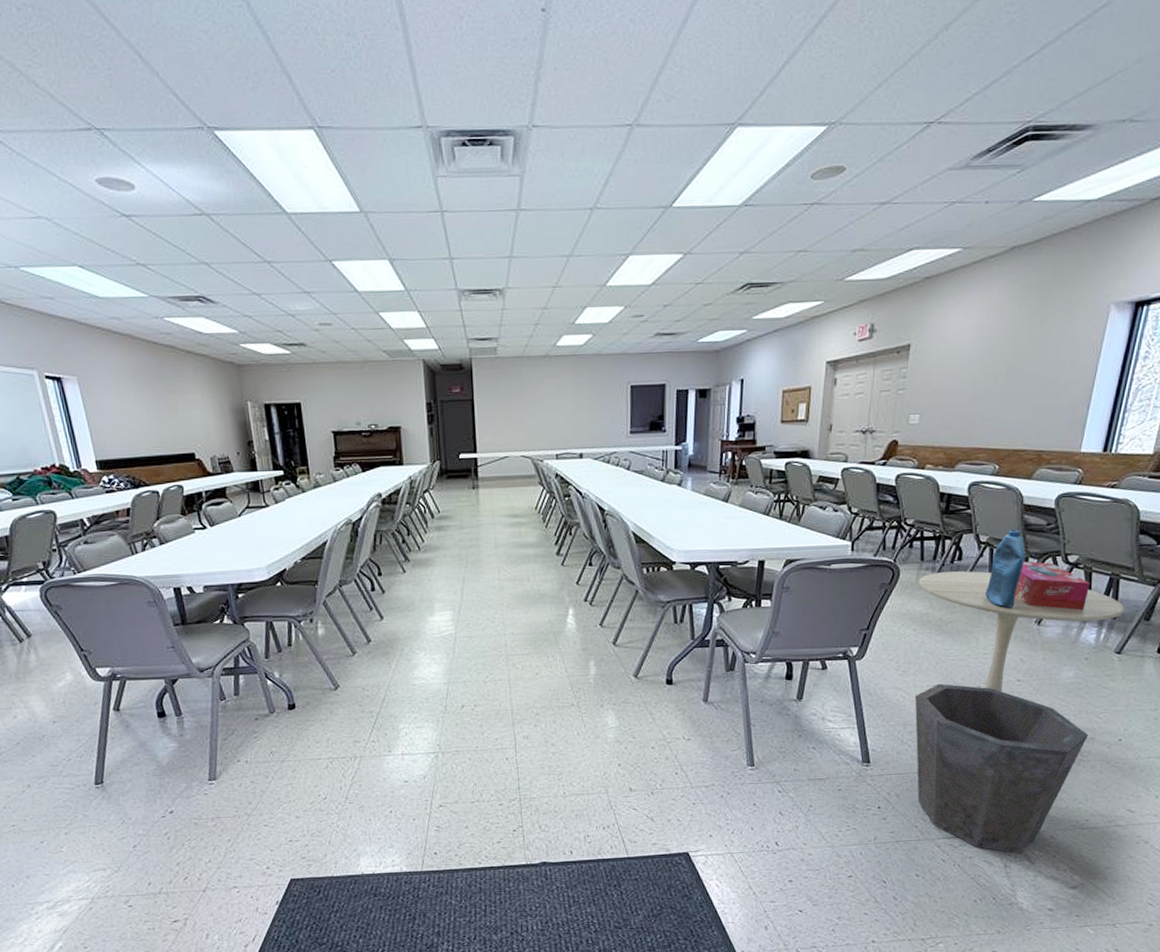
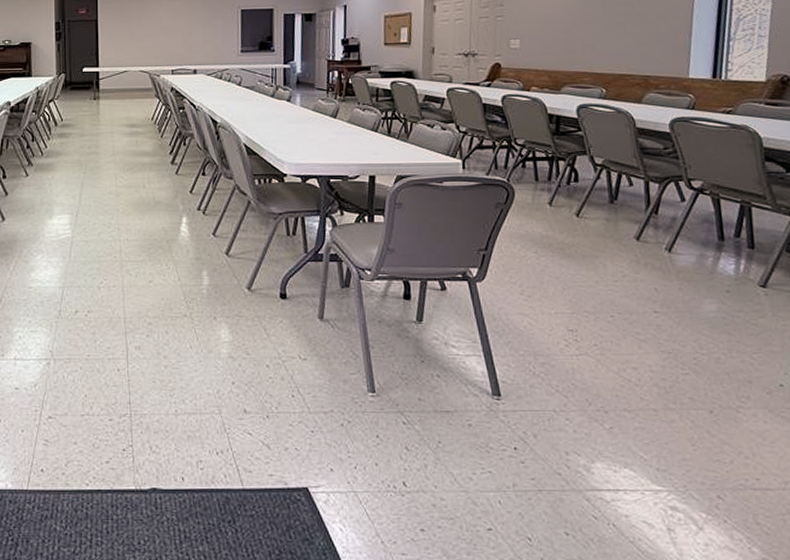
waste bin: present [915,684,1089,854] -> none [544,312,744,515]
side table: present [918,571,1125,692] -> none [535,193,763,324]
bottle: present [985,530,1025,609] -> none [607,153,646,234]
tissue box: present [1015,561,1090,611] -> none [639,186,720,239]

